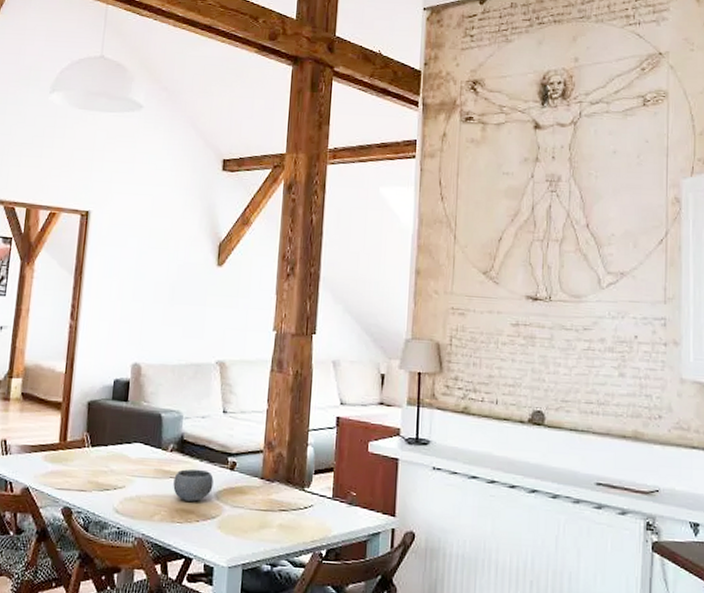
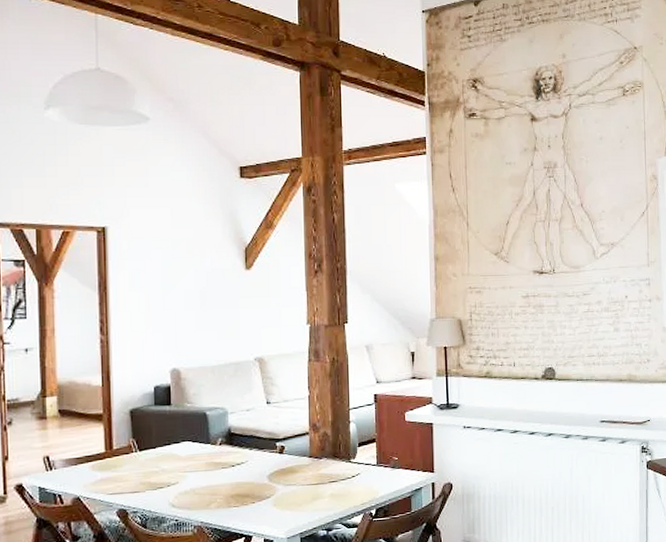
bowl: present [173,469,214,502] -> none [226,457,265,487]

